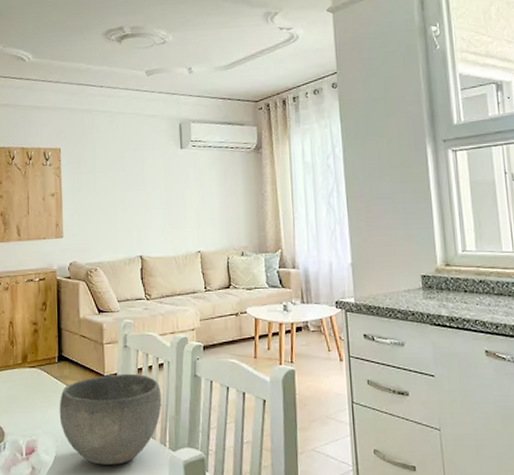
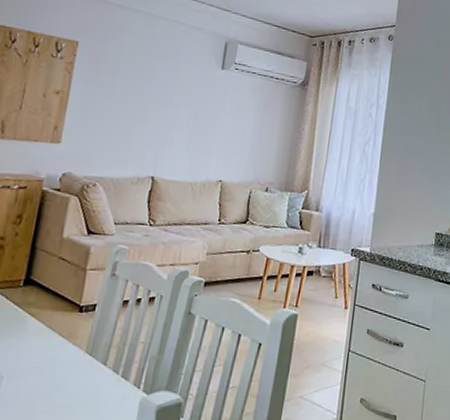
bowl: present [59,373,162,465] -> none [11,305,147,408]

